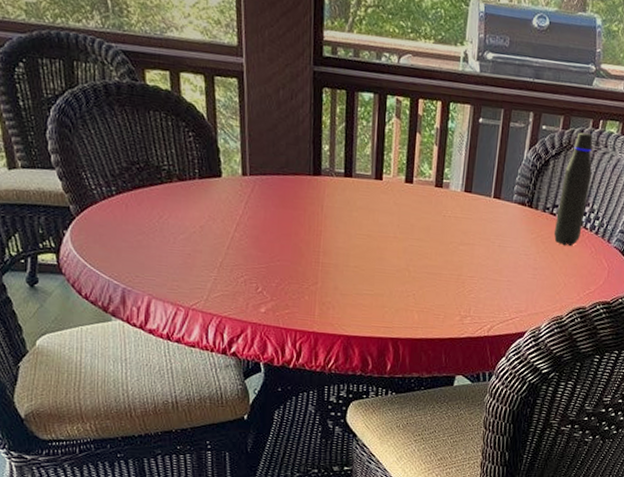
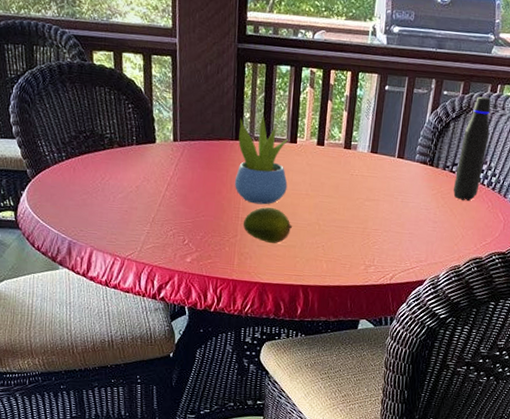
succulent plant: none [313,145,374,249] -> present [234,113,289,205]
fruit: none [324,251,379,292] -> present [243,207,292,243]

